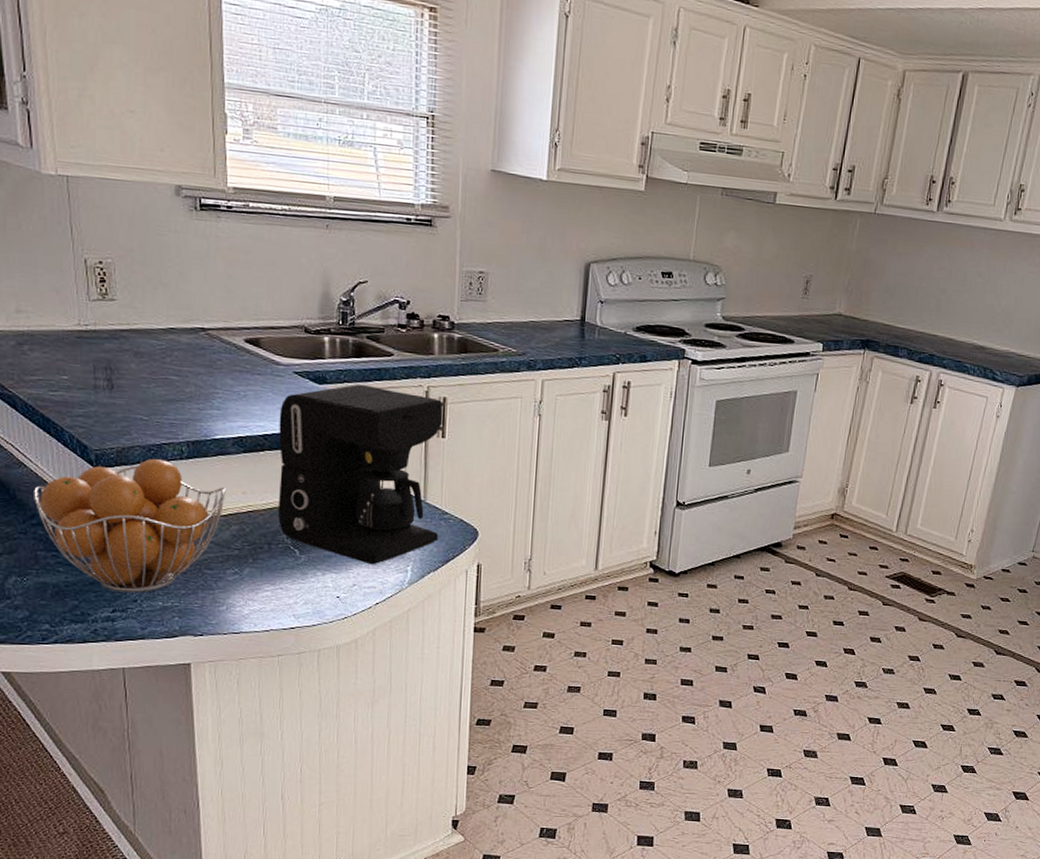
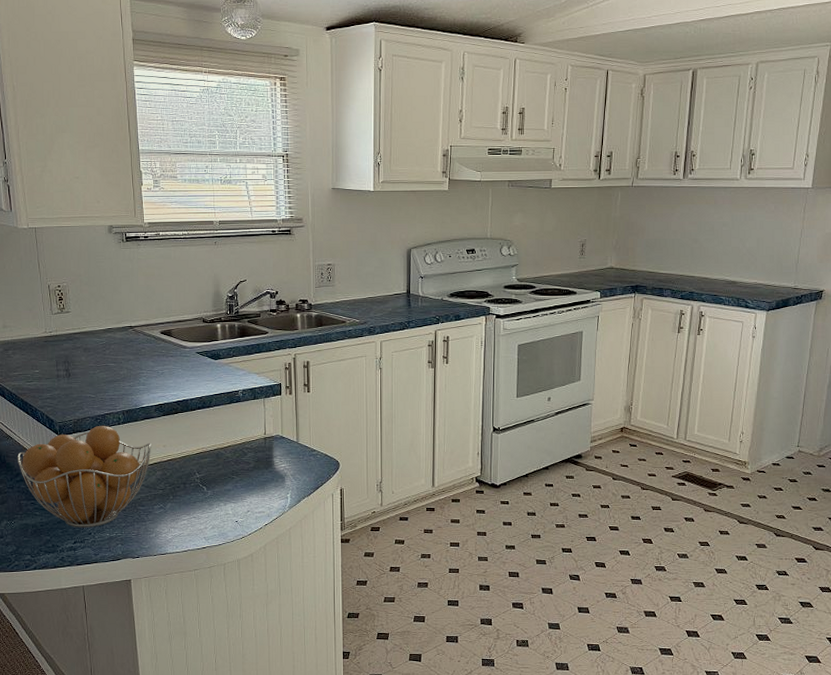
coffee maker: present [277,384,444,565] -> none [187,357,309,495]

